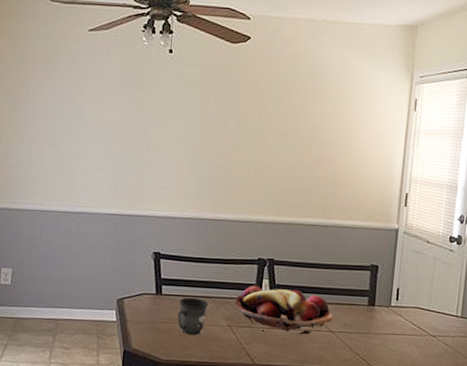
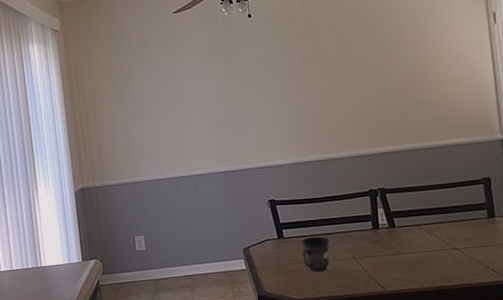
fruit basket: present [235,285,334,335] -> none [355,214,456,257]

